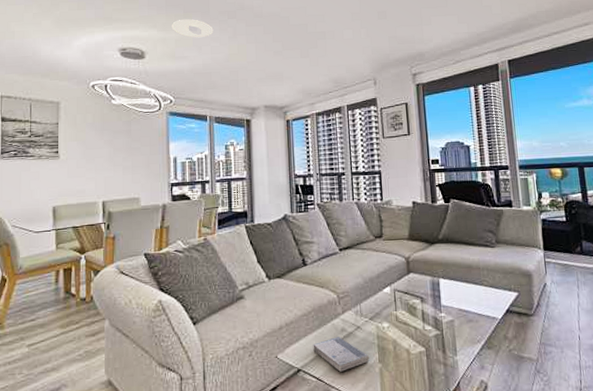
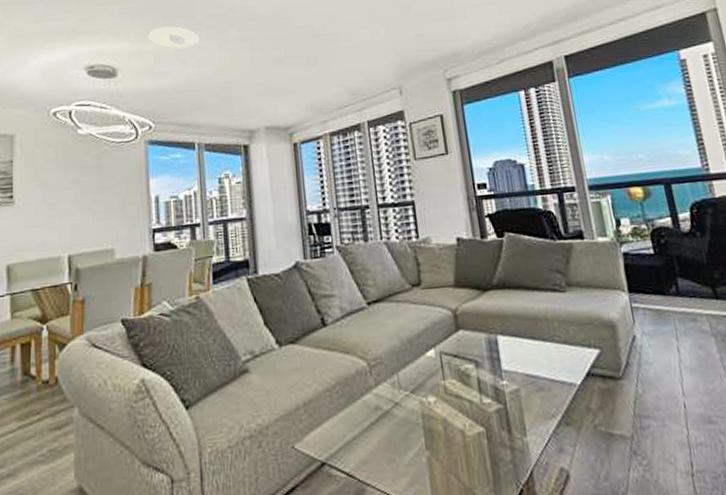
book: present [313,337,370,372] -> none [339,417,414,464]

